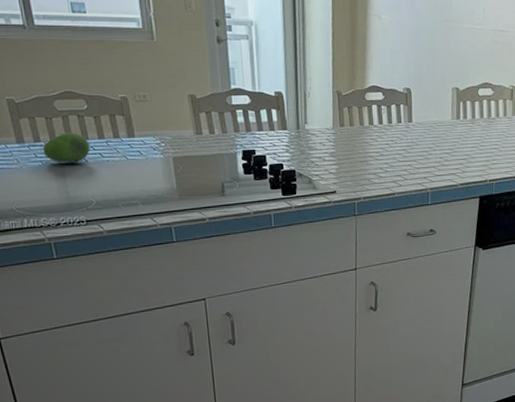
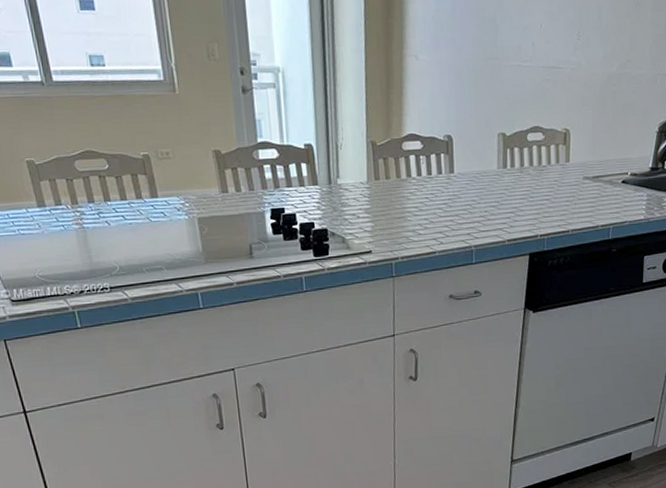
fruit: present [42,132,90,163] -> none [64,194,112,227]

